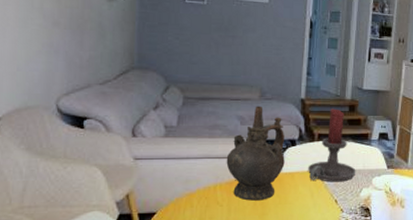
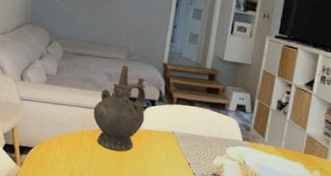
candle holder: present [308,109,356,182] -> none [165,75,211,147]

